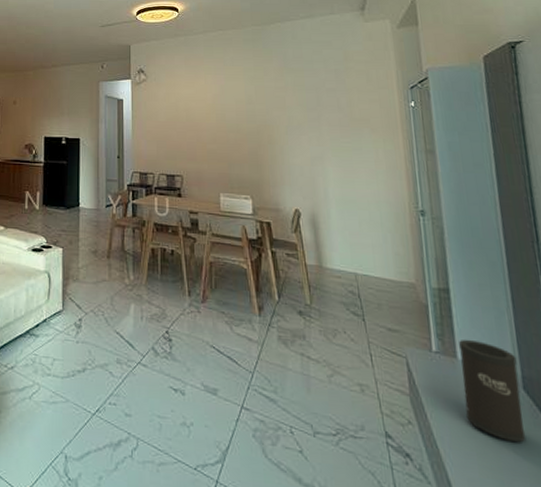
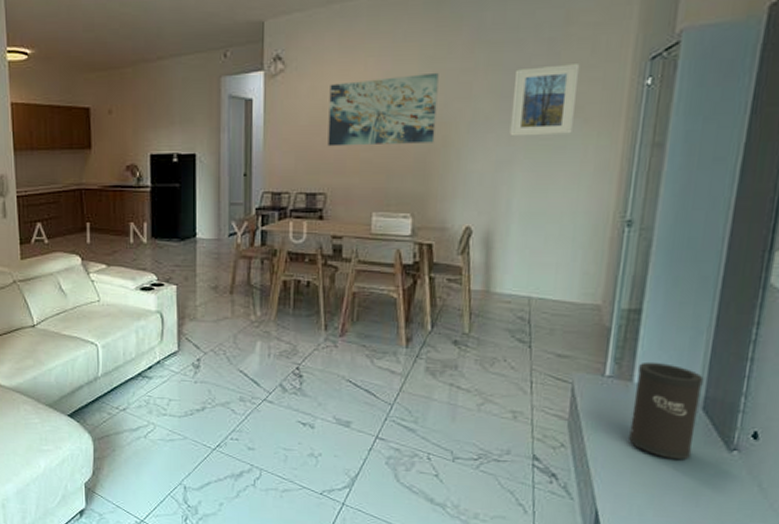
wall art: none [180,88,262,140] -> present [327,72,439,147]
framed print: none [314,88,364,140] -> present [509,64,580,137]

